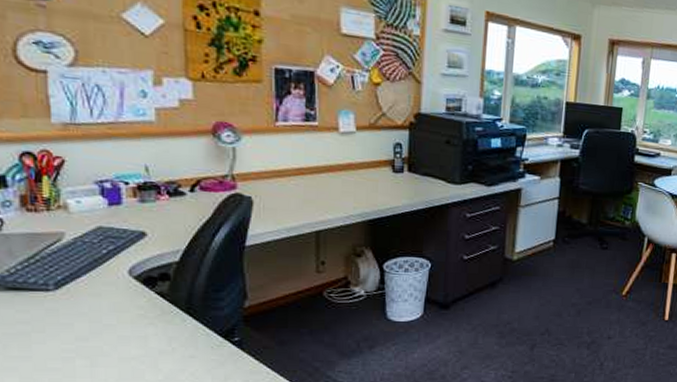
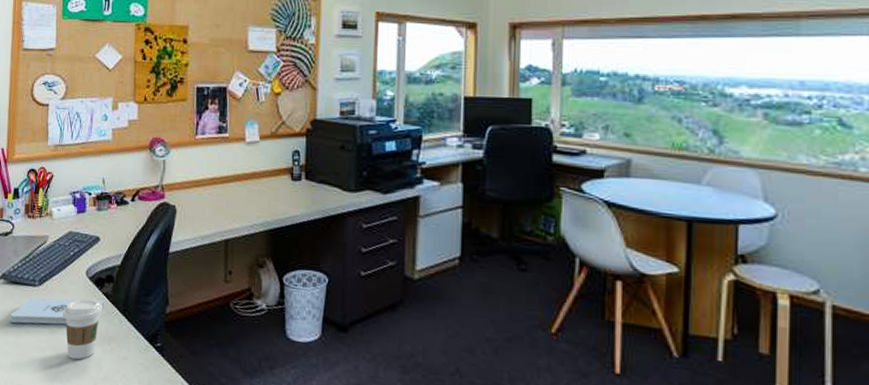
notepad: none [10,300,159,334] -> present [10,298,105,325]
coffee cup: none [97,299,156,365] -> present [63,298,102,360]

